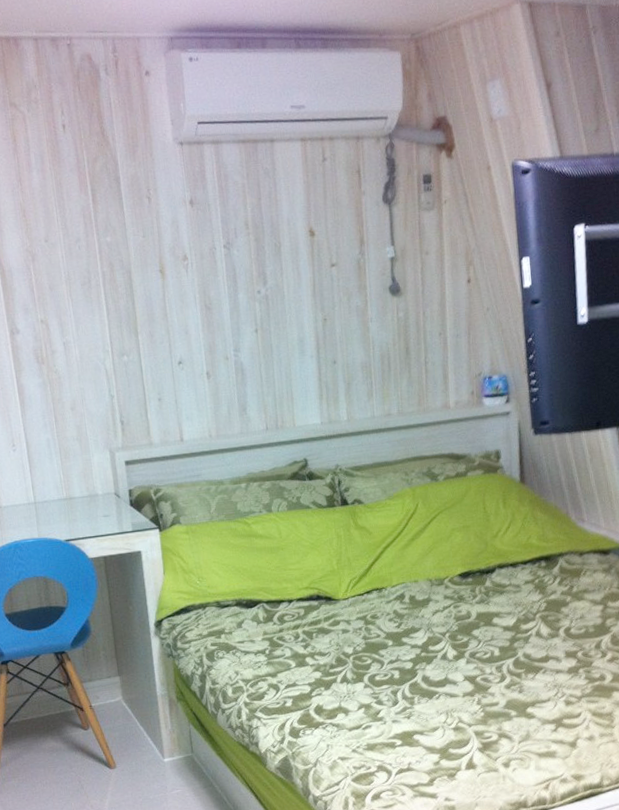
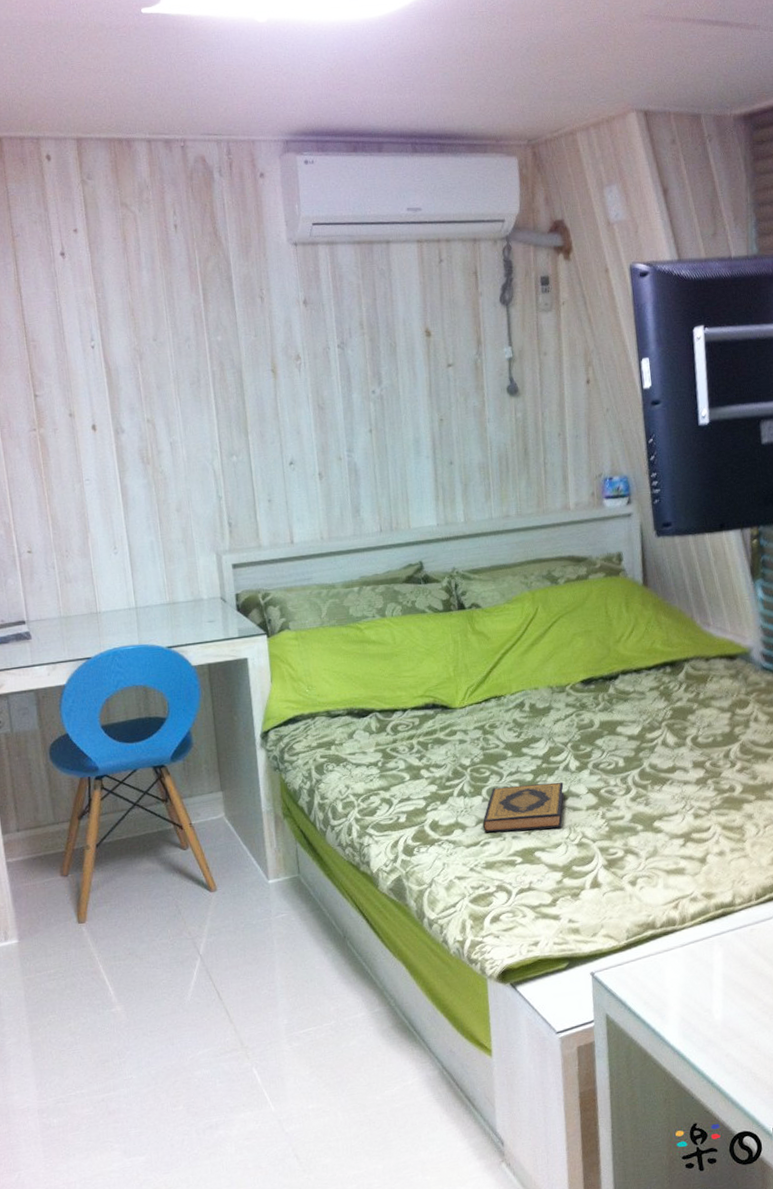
hardback book: none [364,670,442,717] -> present [482,782,565,833]

